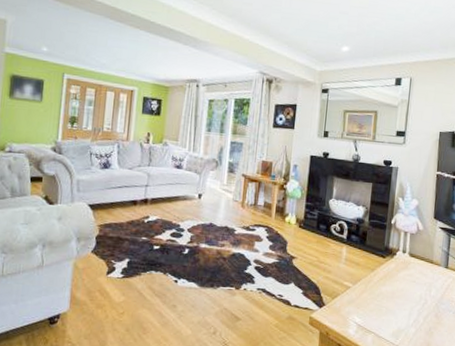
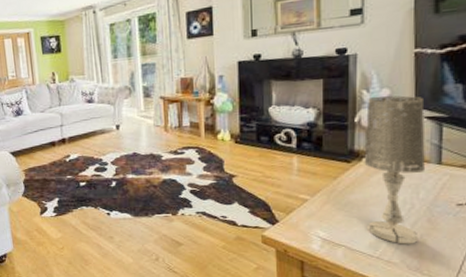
table lamp: none [393,204,440,336] -> present [364,95,426,244]

